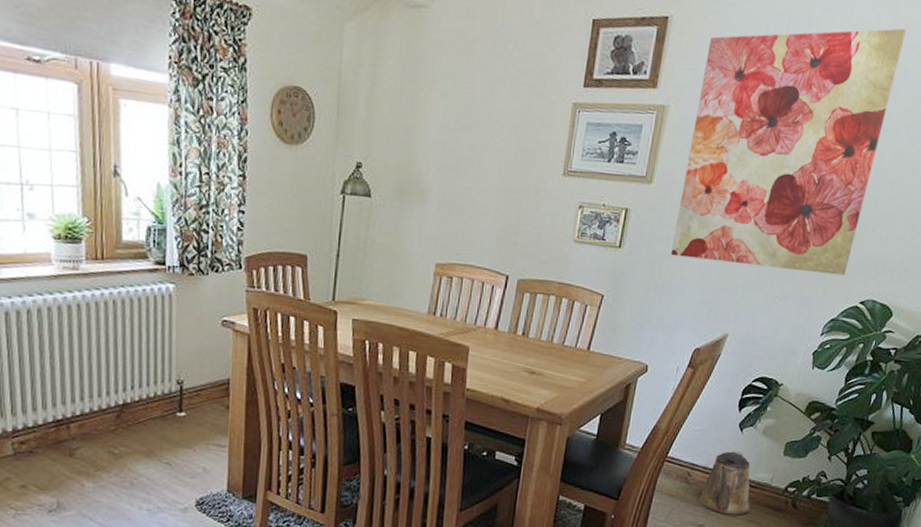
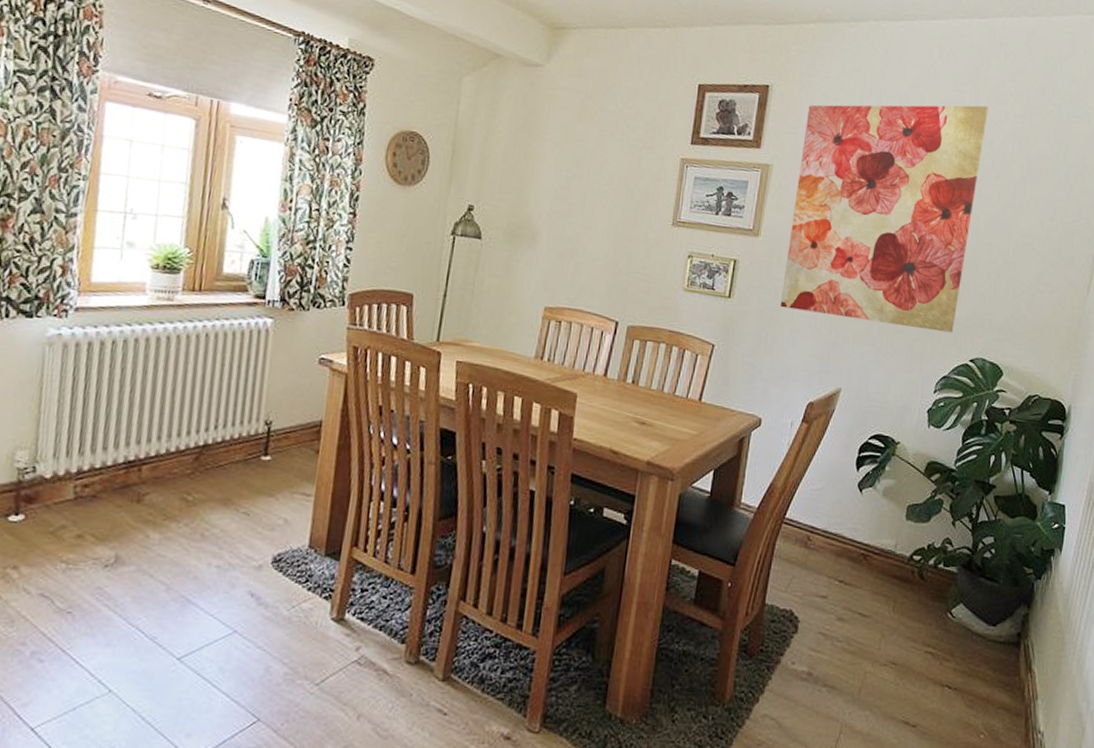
watering can: present [698,450,750,515] -> none [819,512,875,586]

